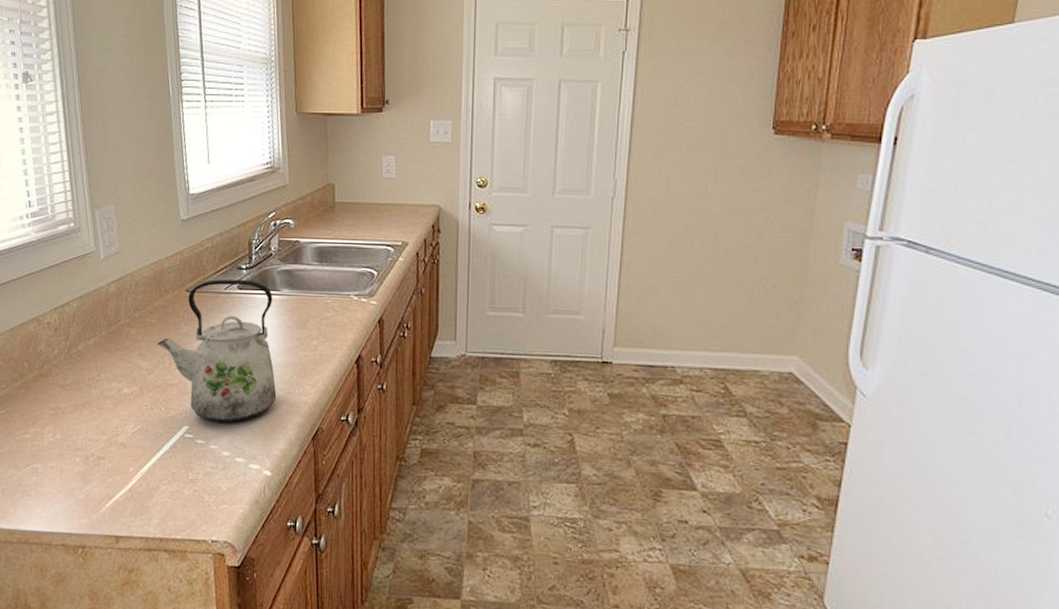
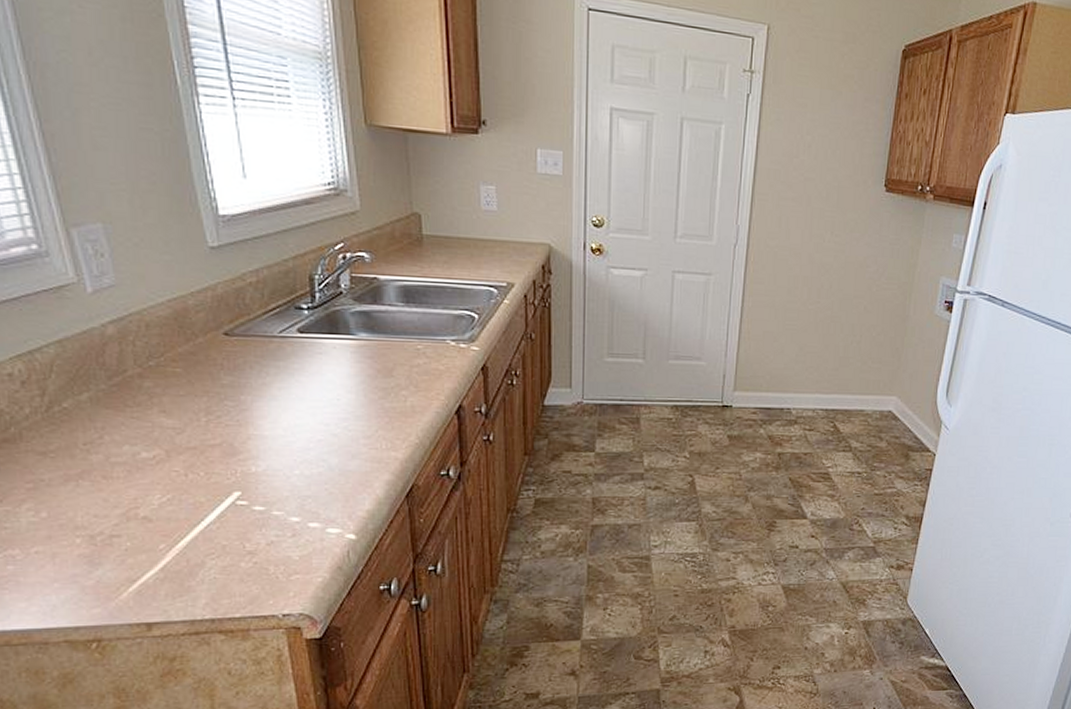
kettle: present [157,279,277,423] -> none [186,320,358,485]

